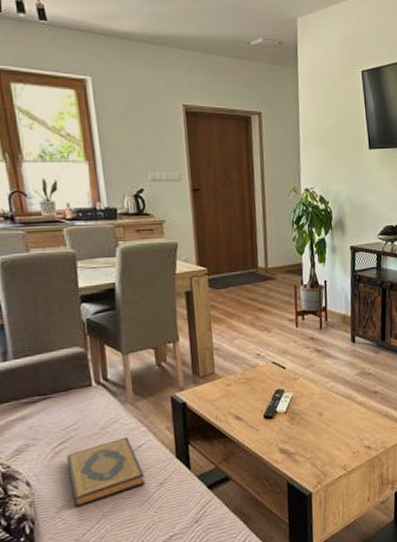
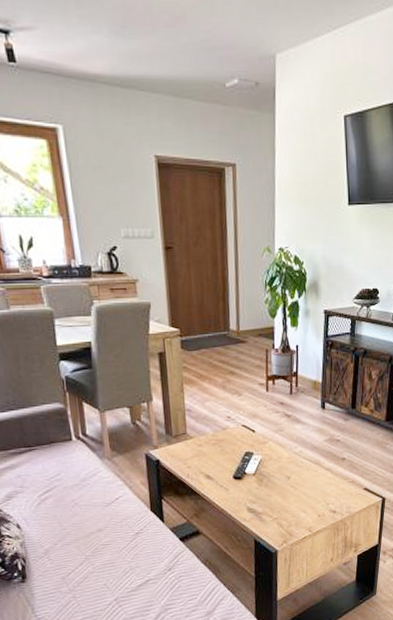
hardback book: present [66,437,145,507] -> none [51,489,122,550]

